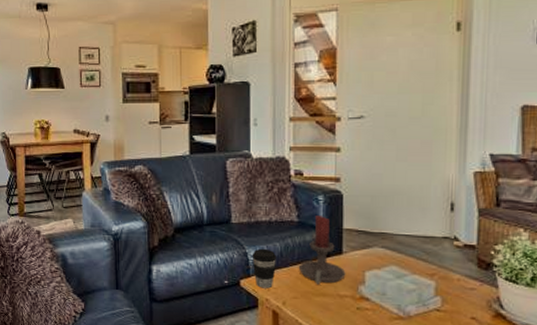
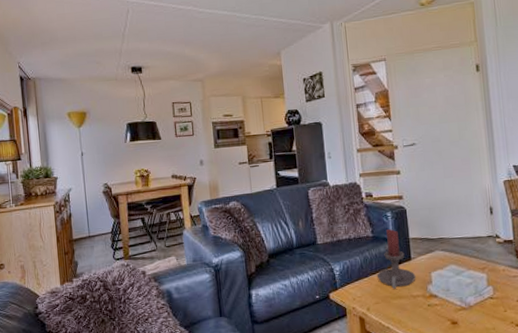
coffee cup: present [252,248,277,289] -> none [337,263,359,299]

